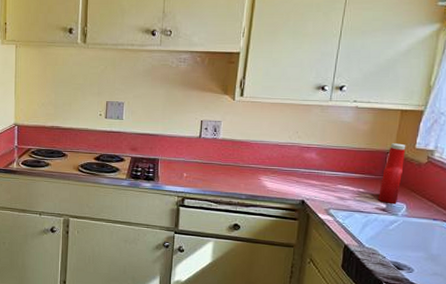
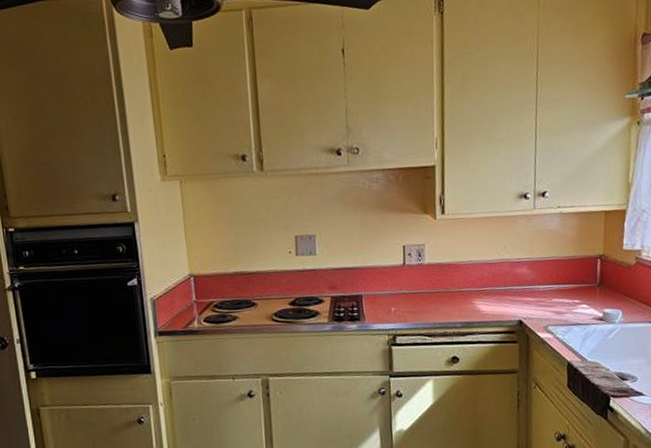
ketchup bottle: present [378,143,406,204] -> none [594,246,615,312]

